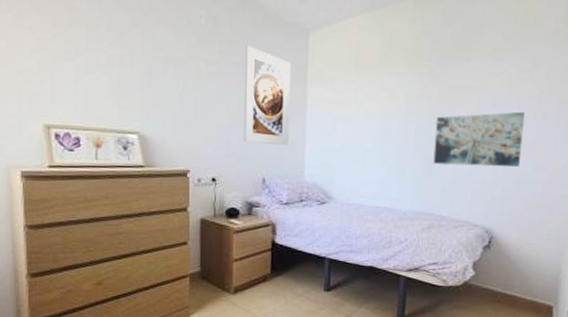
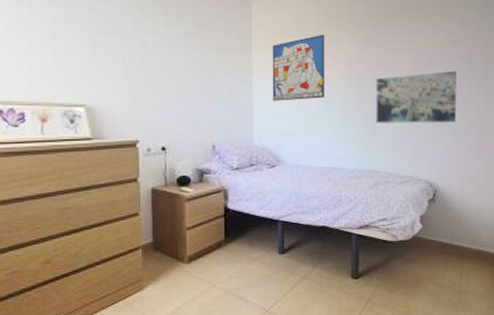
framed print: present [243,45,291,146] -> none [190,17,236,112]
wall art: none [326,67,385,137] -> present [272,34,325,101]

